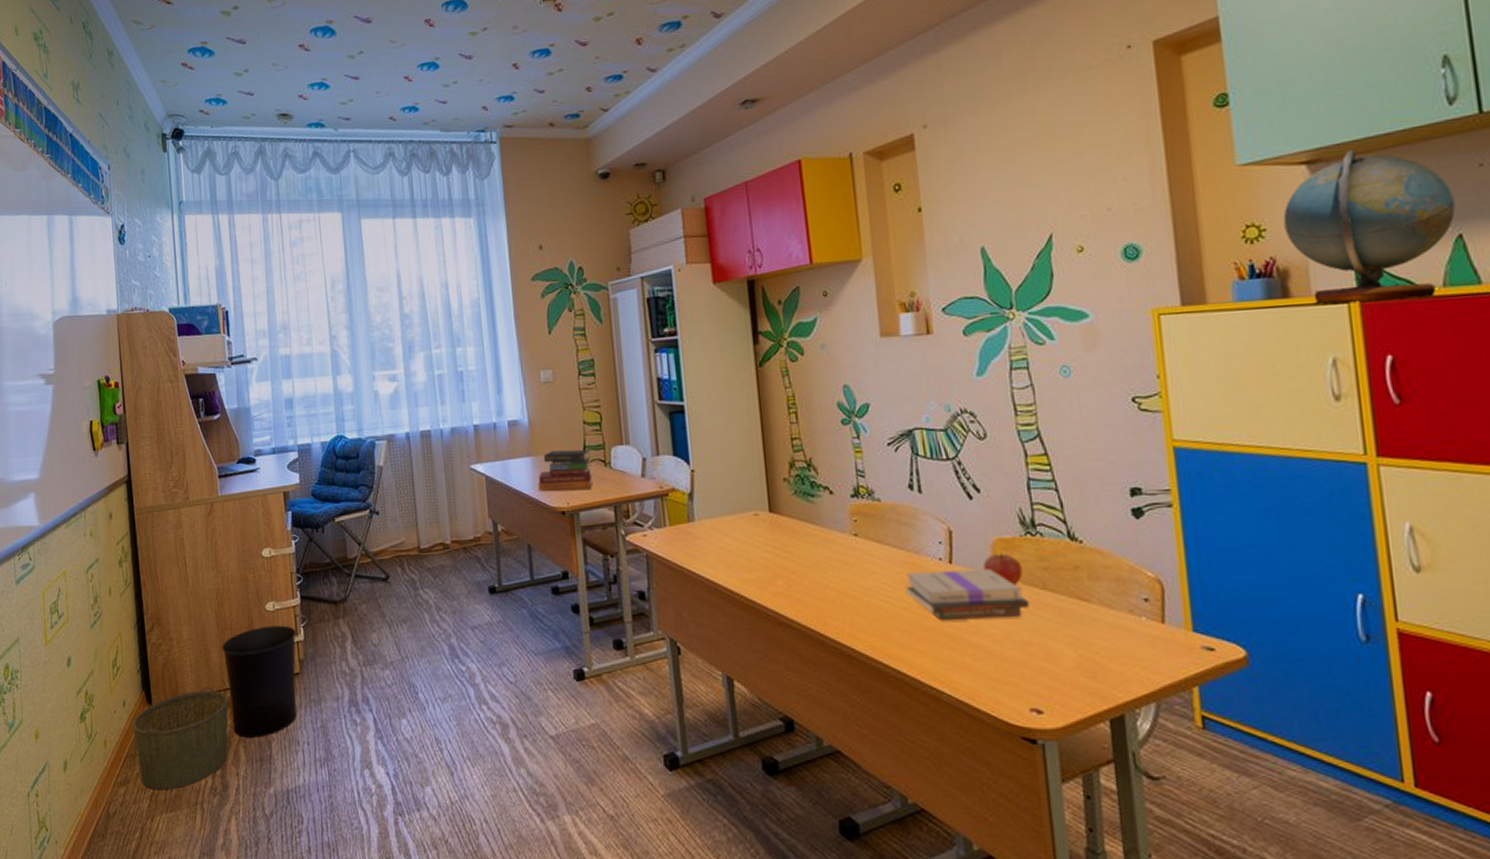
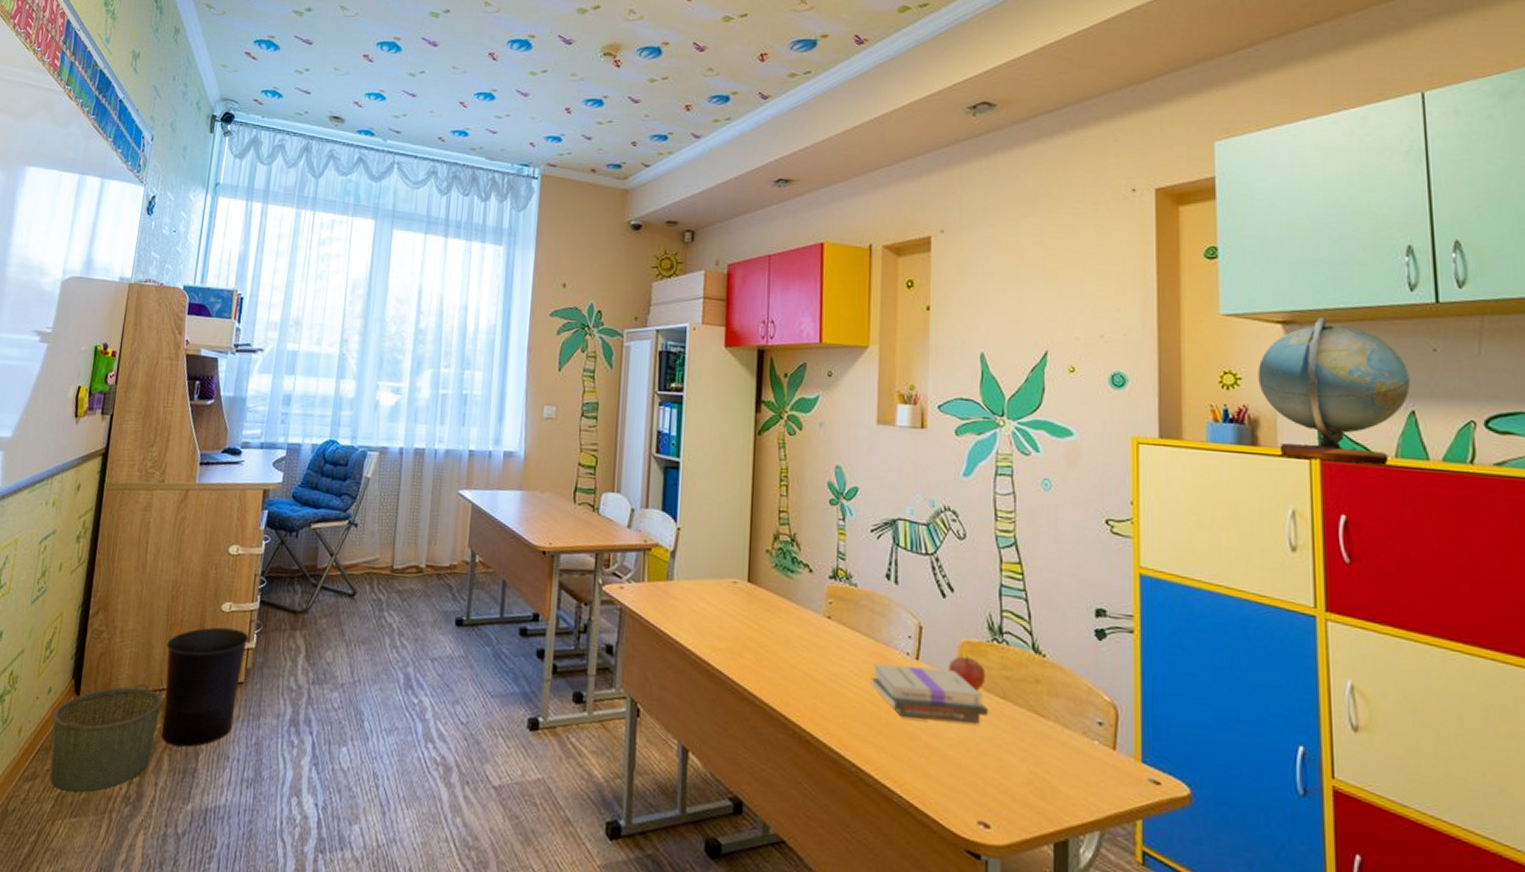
books: present [538,449,593,491] -> none [523,488,581,533]

